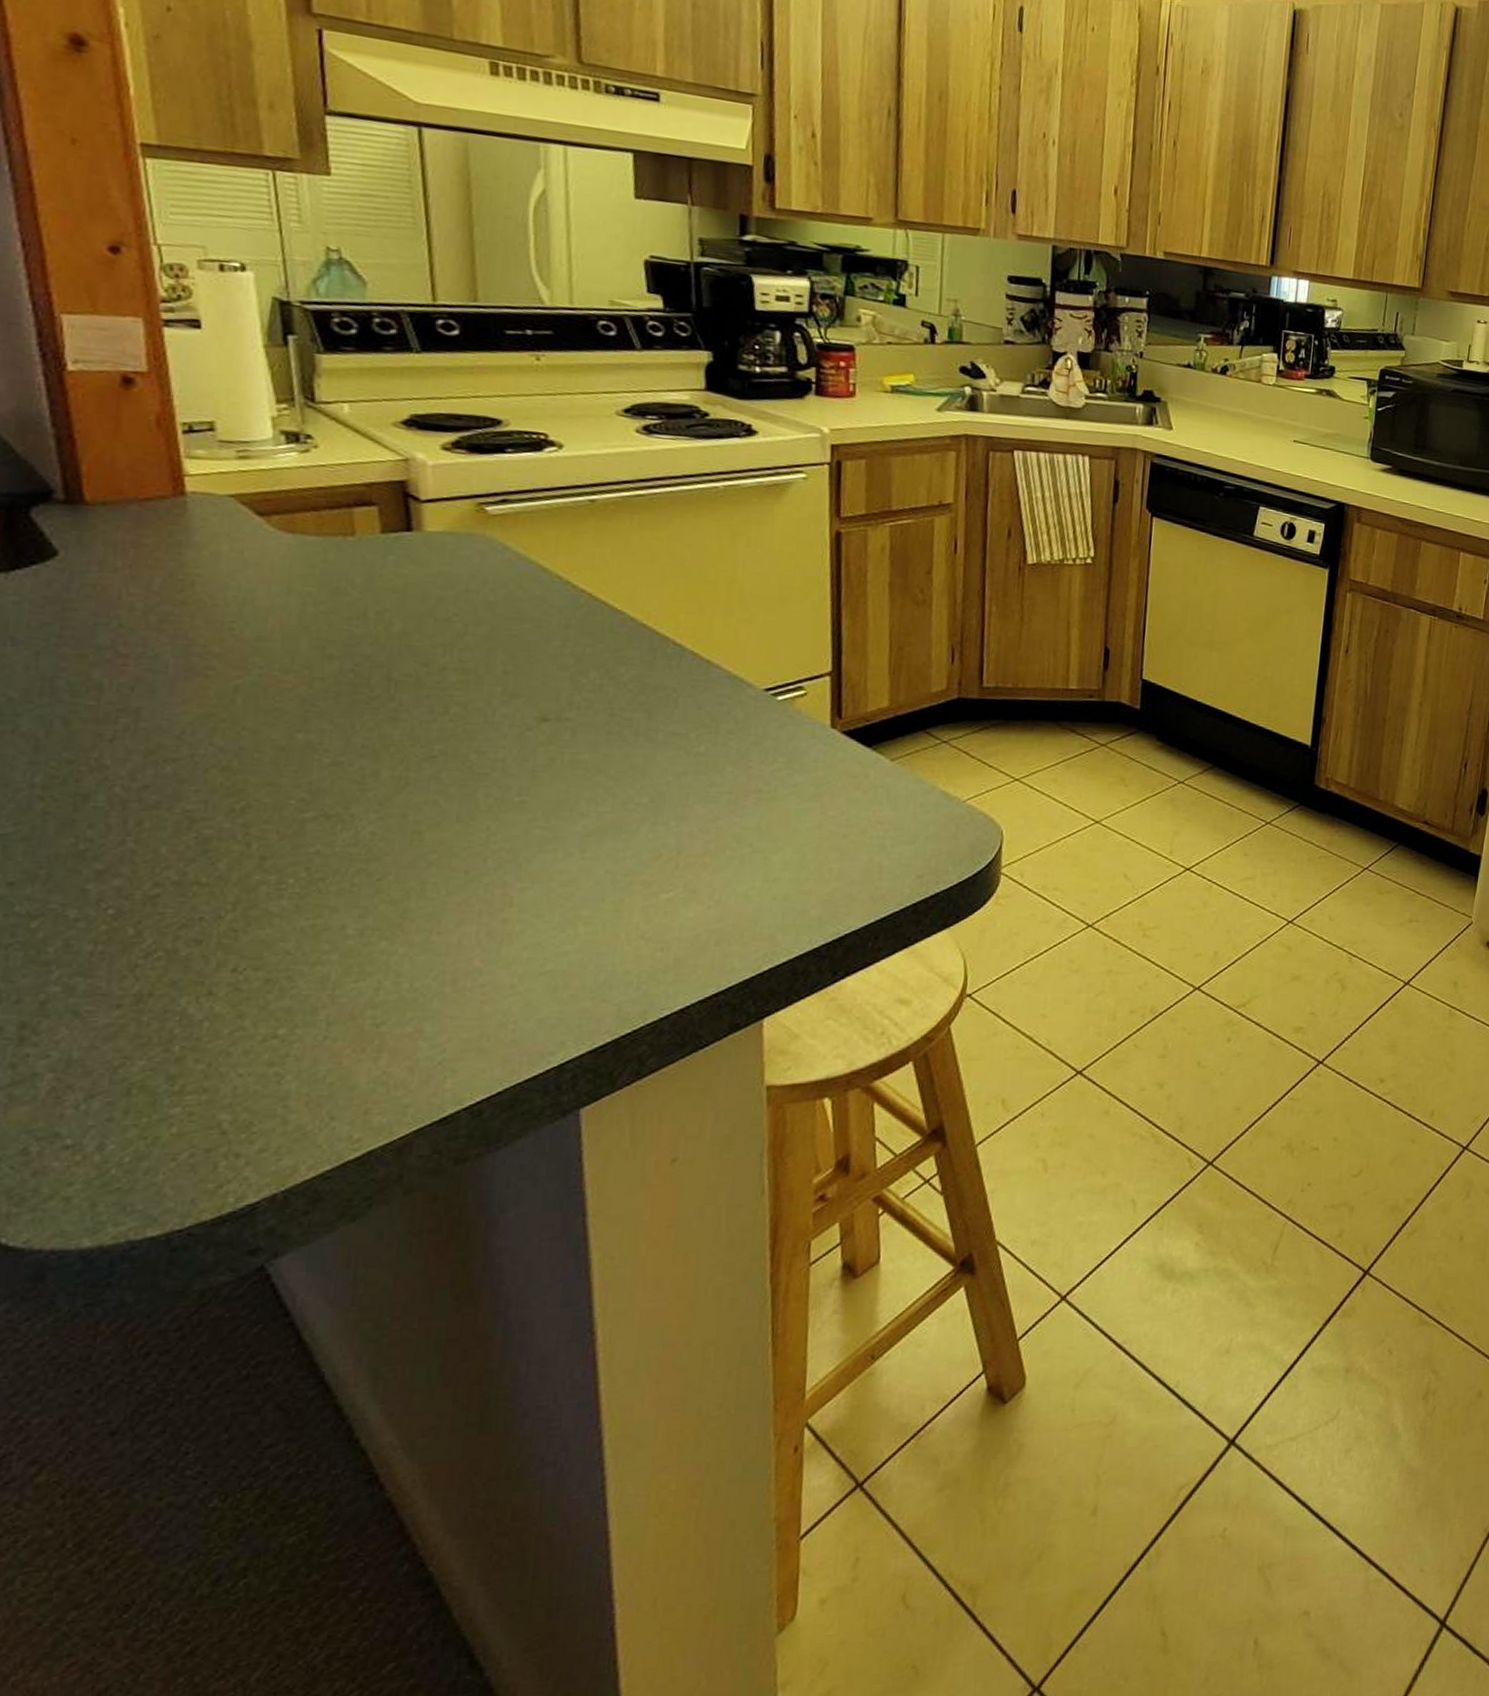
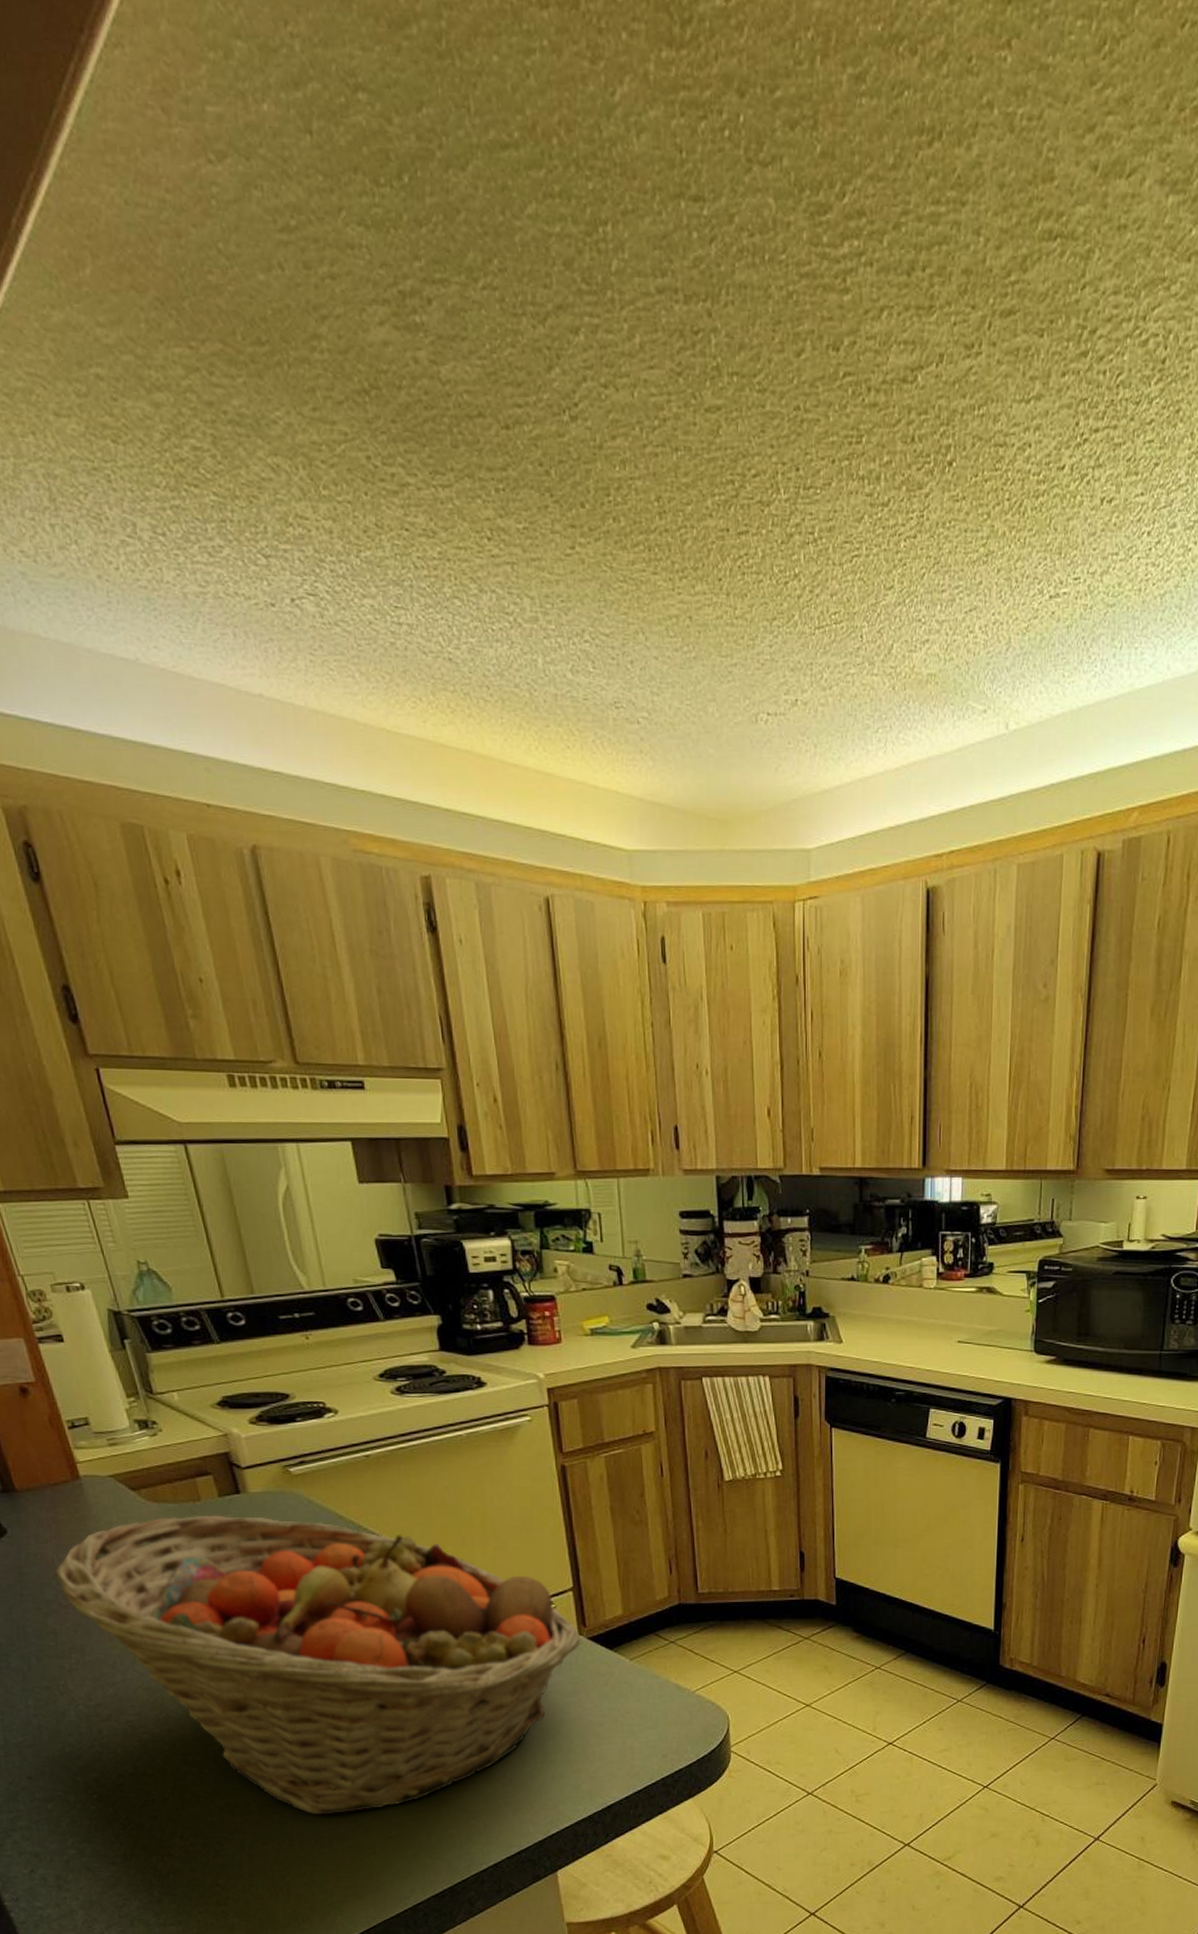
fruit basket: none [114,552,834,943] -> present [52,1515,582,1815]

